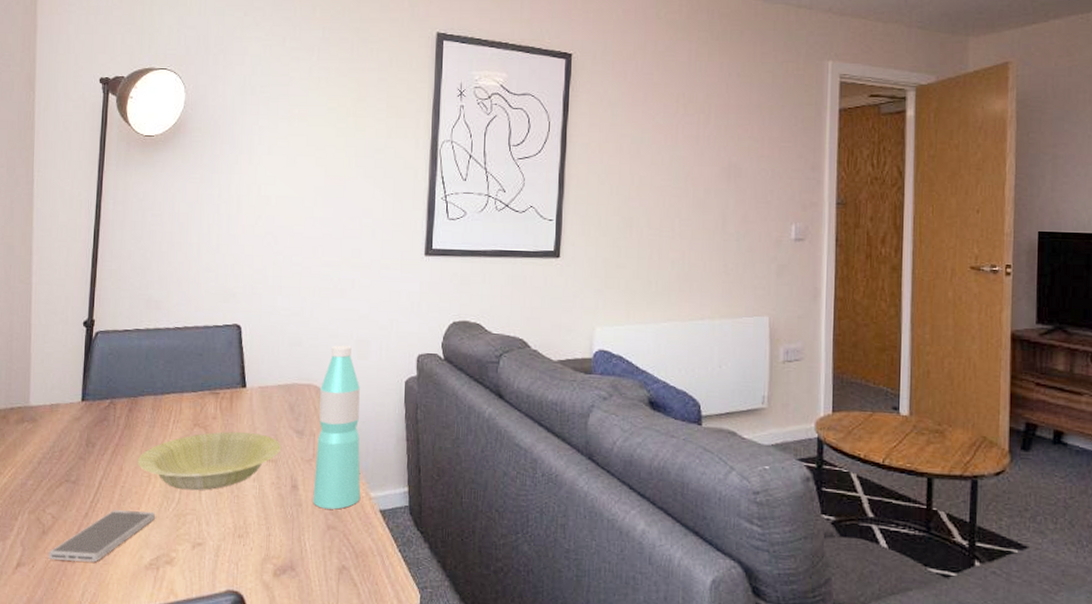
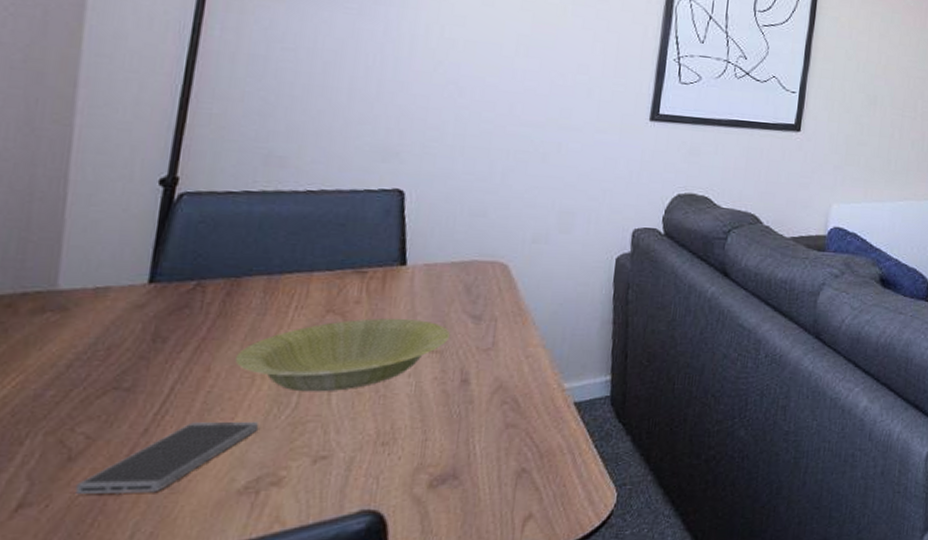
water bottle: present [313,345,361,510] -> none [488,216,560,405]

